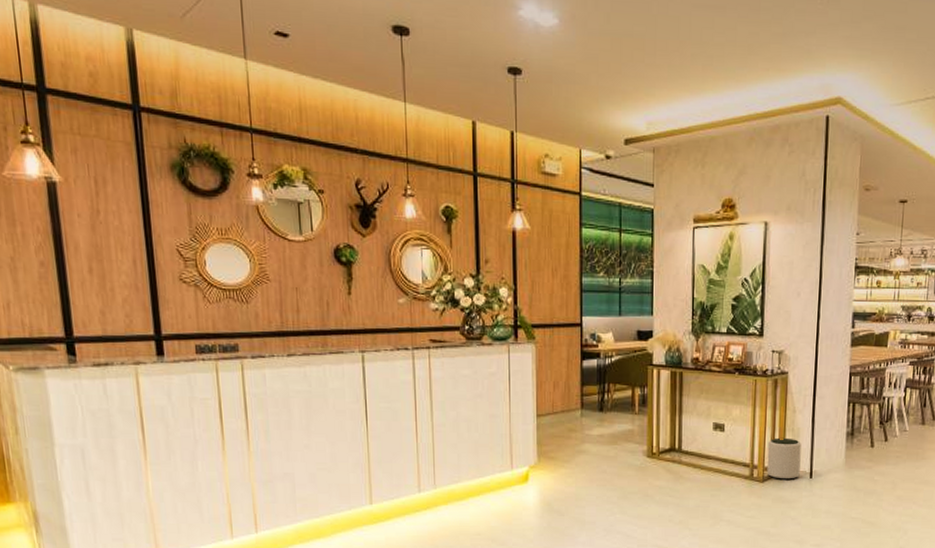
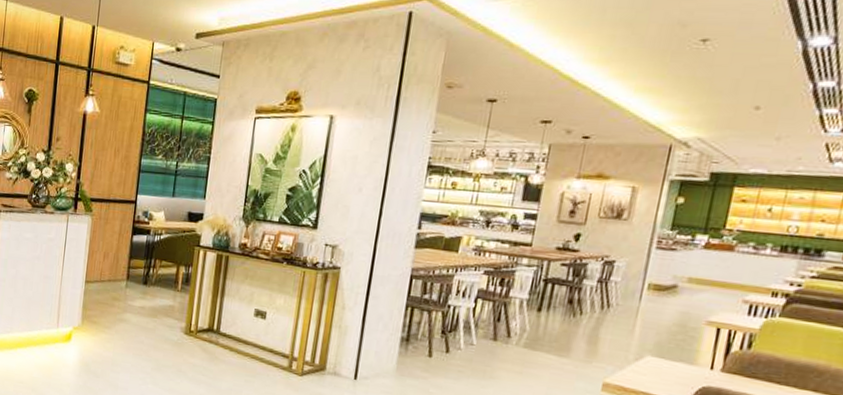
plant pot: present [767,437,801,480] -> none [306,333,348,378]

